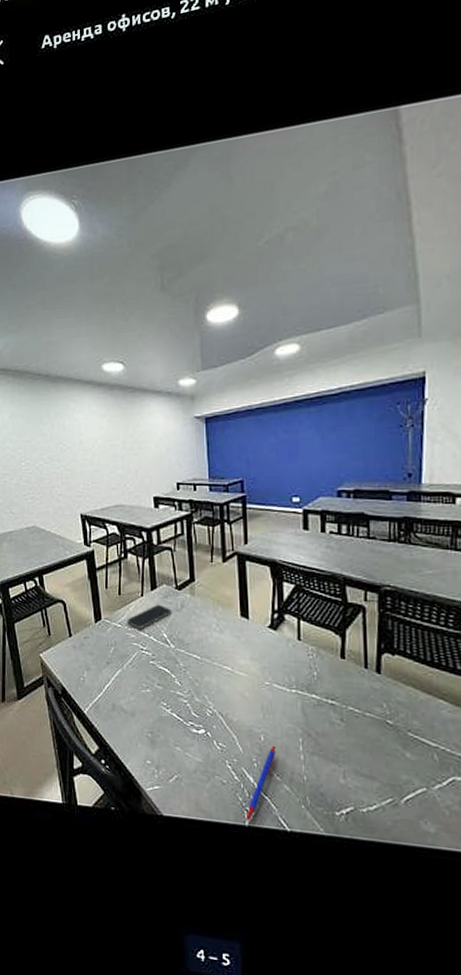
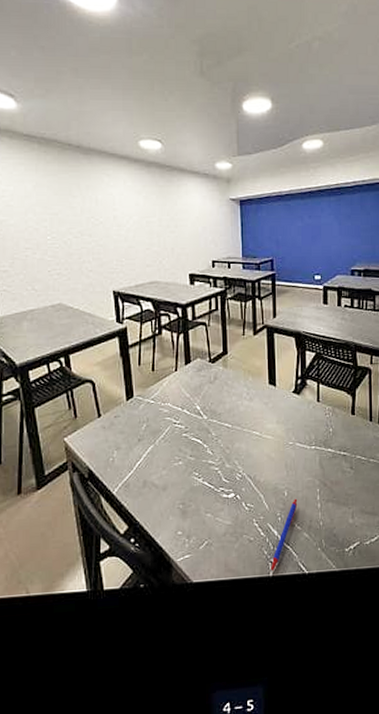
smartphone: present [127,604,172,629] -> none [160,377,205,403]

